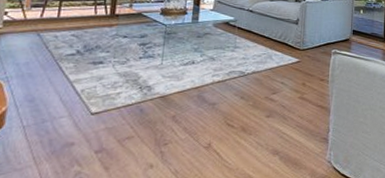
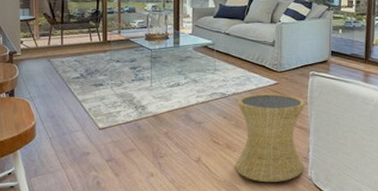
side table: none [250,72,327,168] -> present [236,93,305,183]

